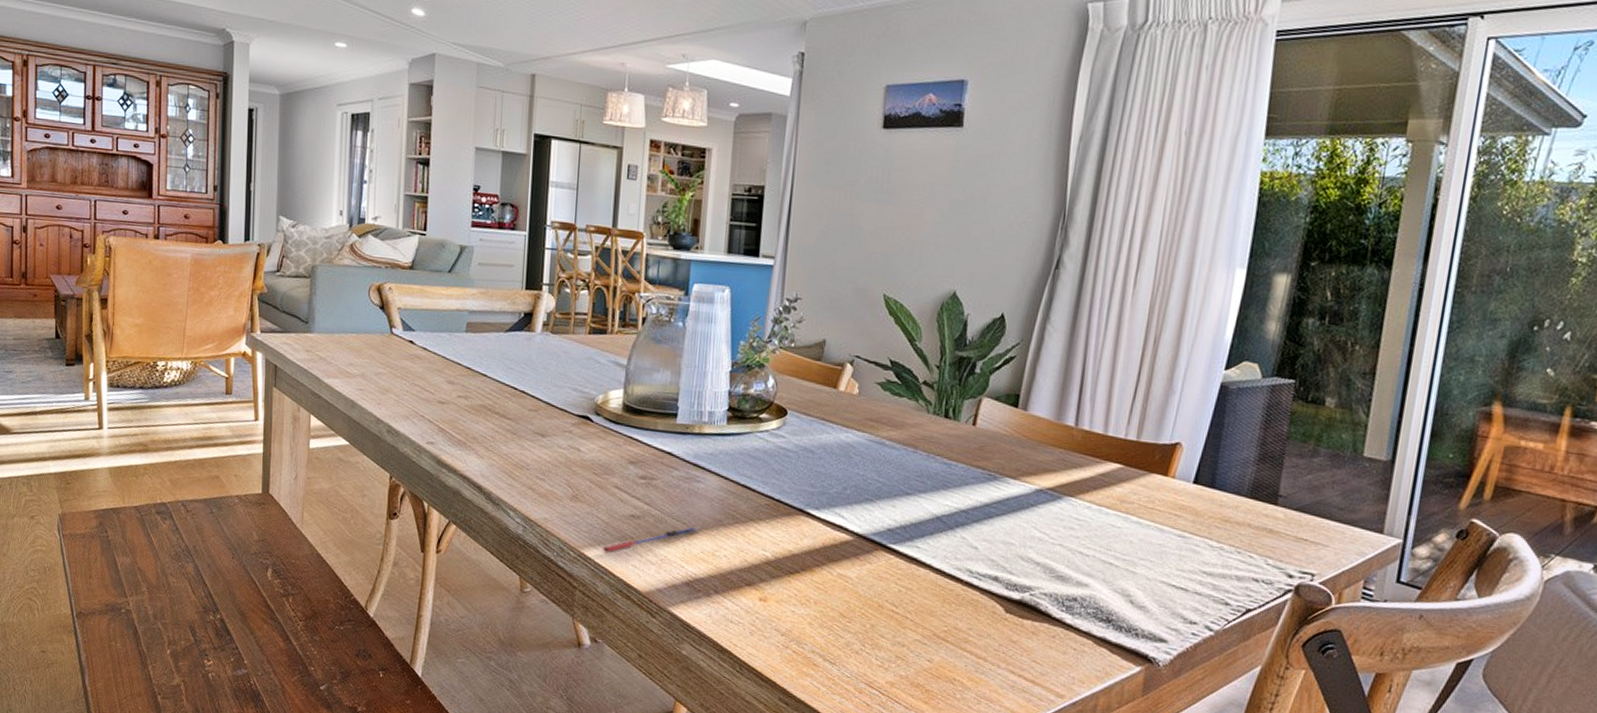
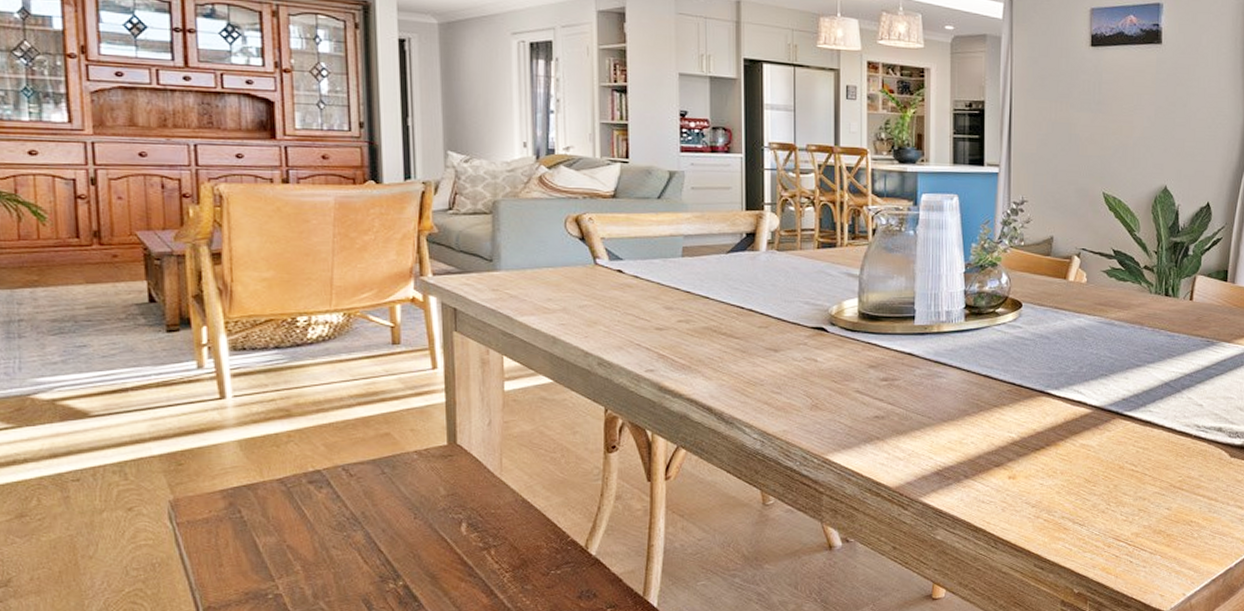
pen: present [602,526,701,554] -> none [847,419,946,456]

